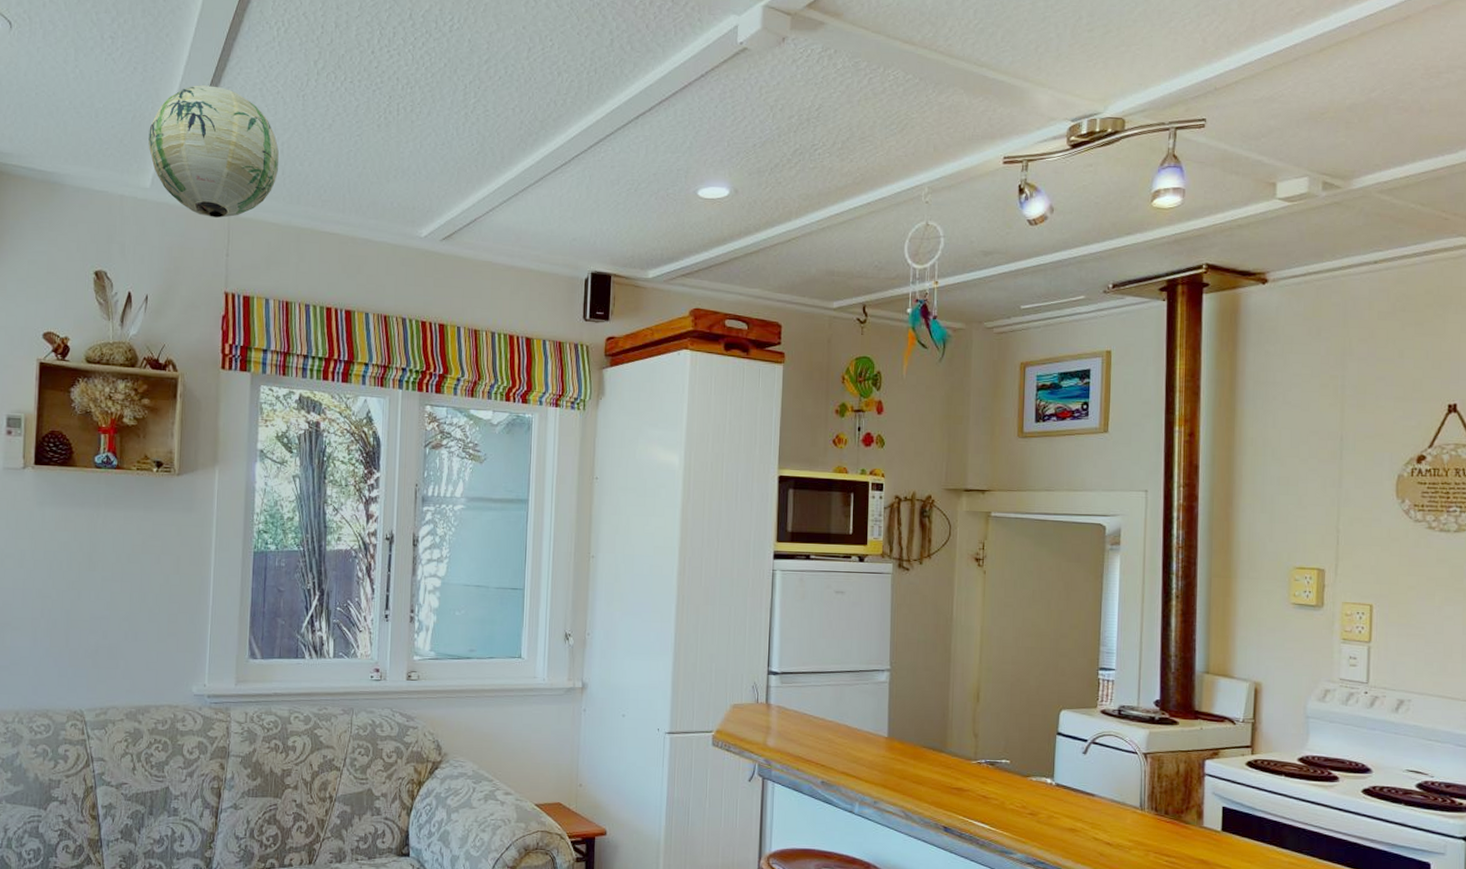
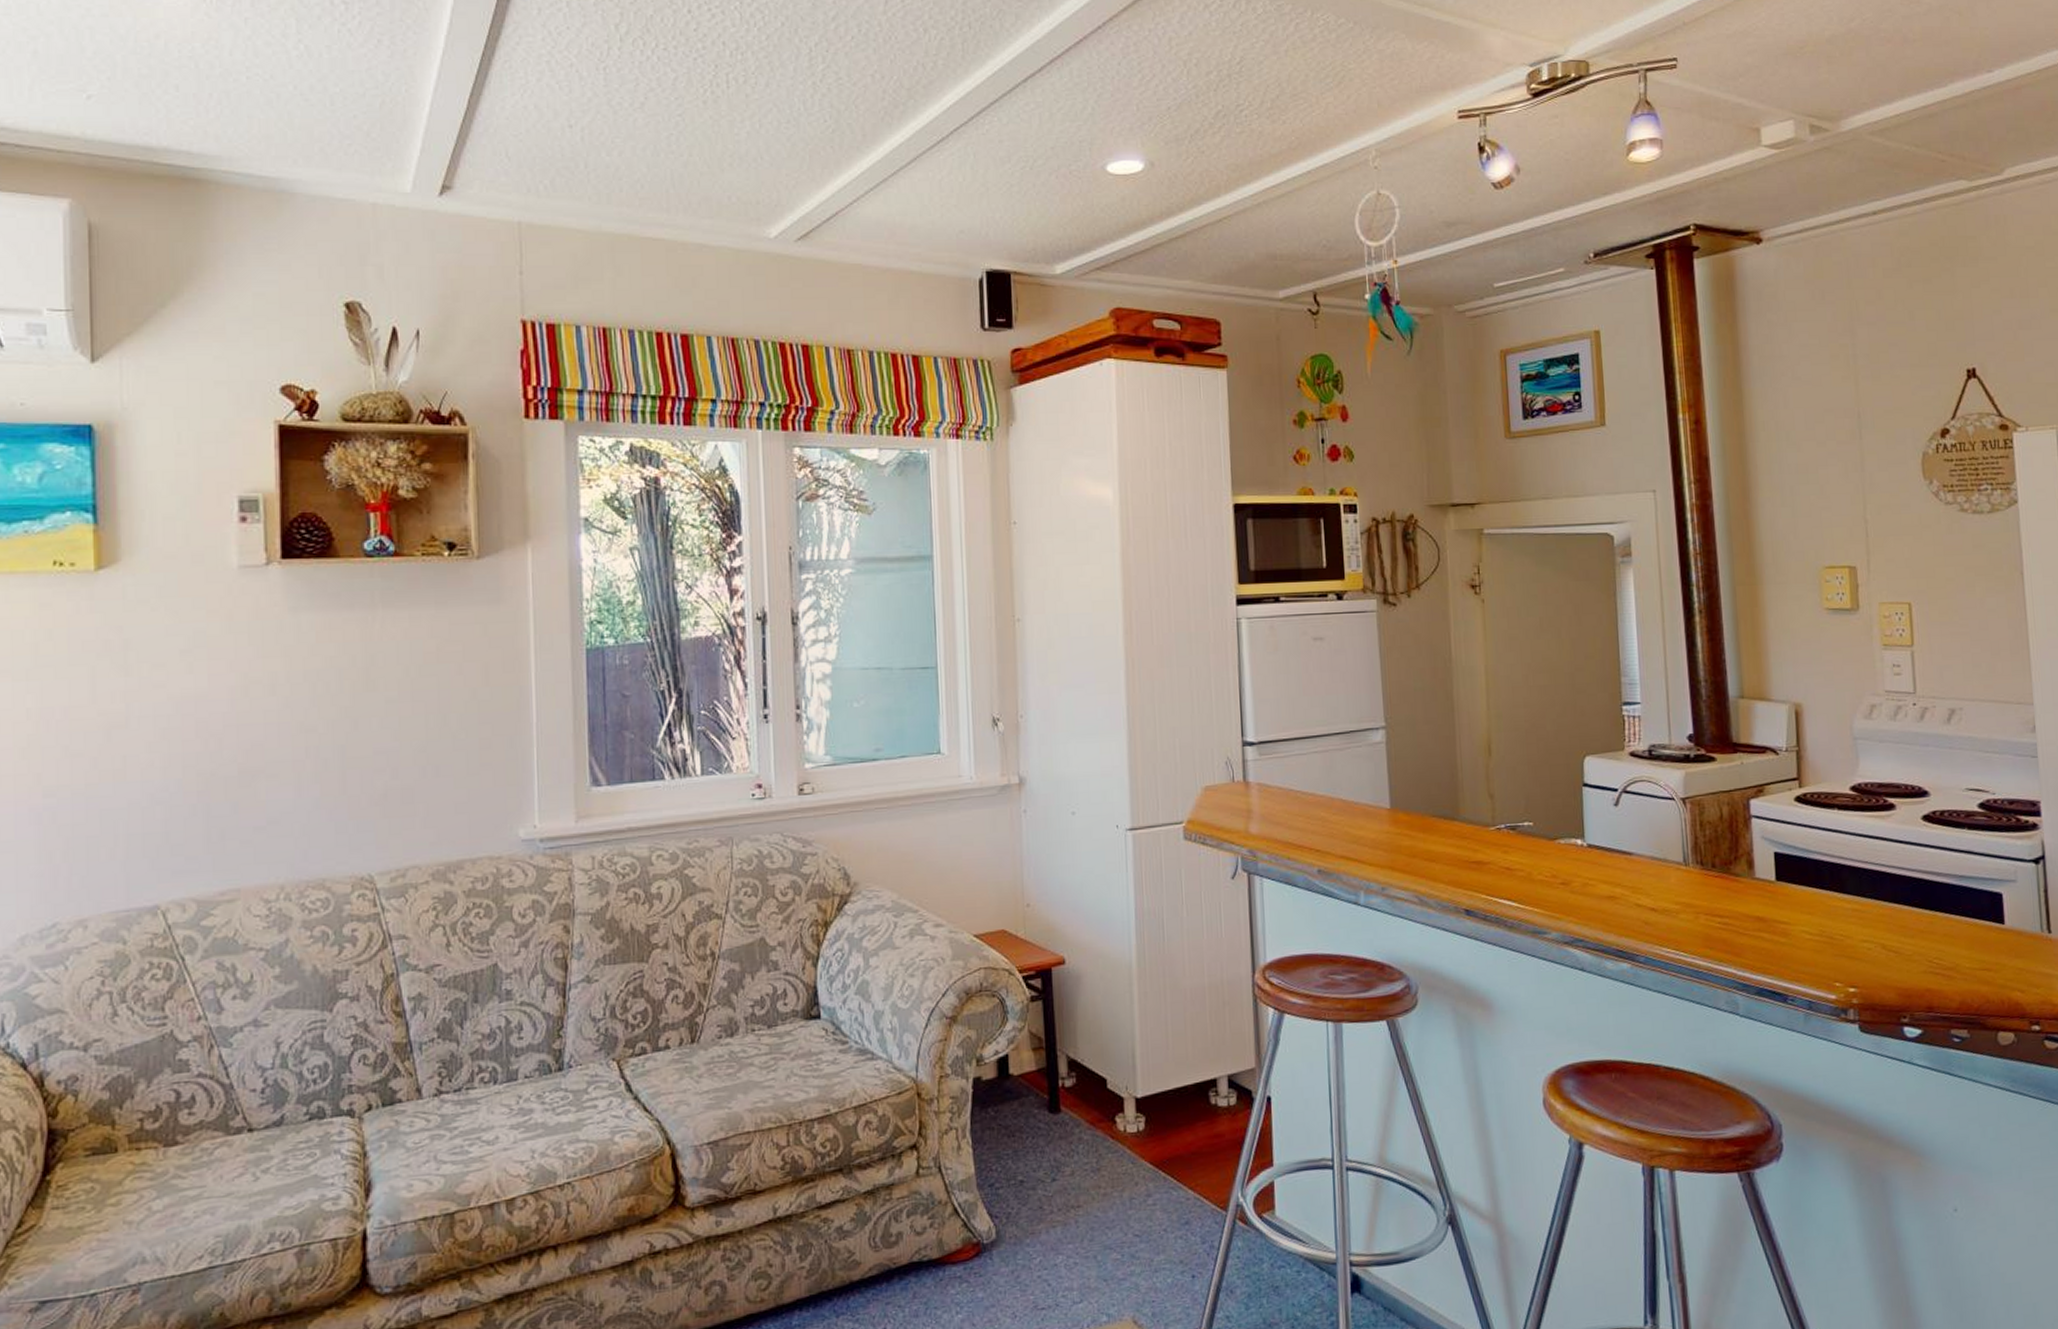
paper lantern: present [148,85,279,219] -> none [404,59,579,228]

